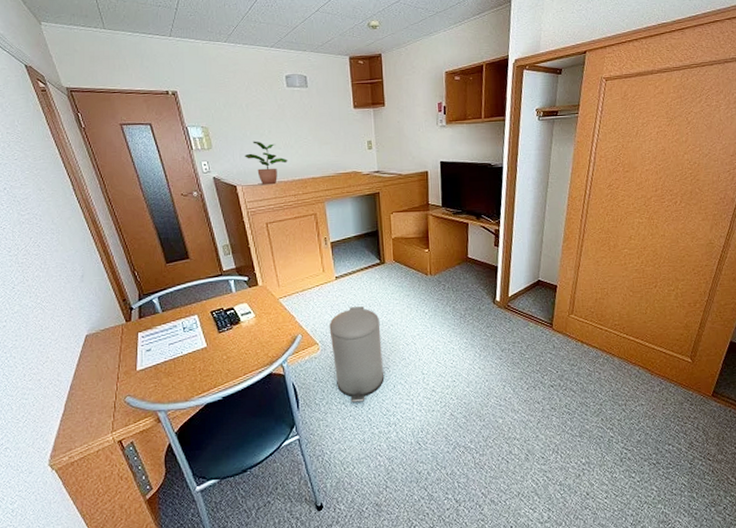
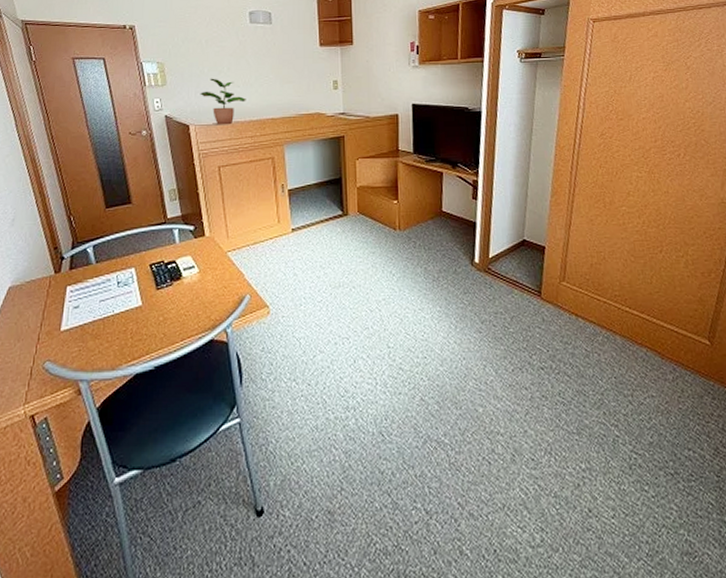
pedal bin: present [329,306,385,403] -> none [282,264,344,379]

